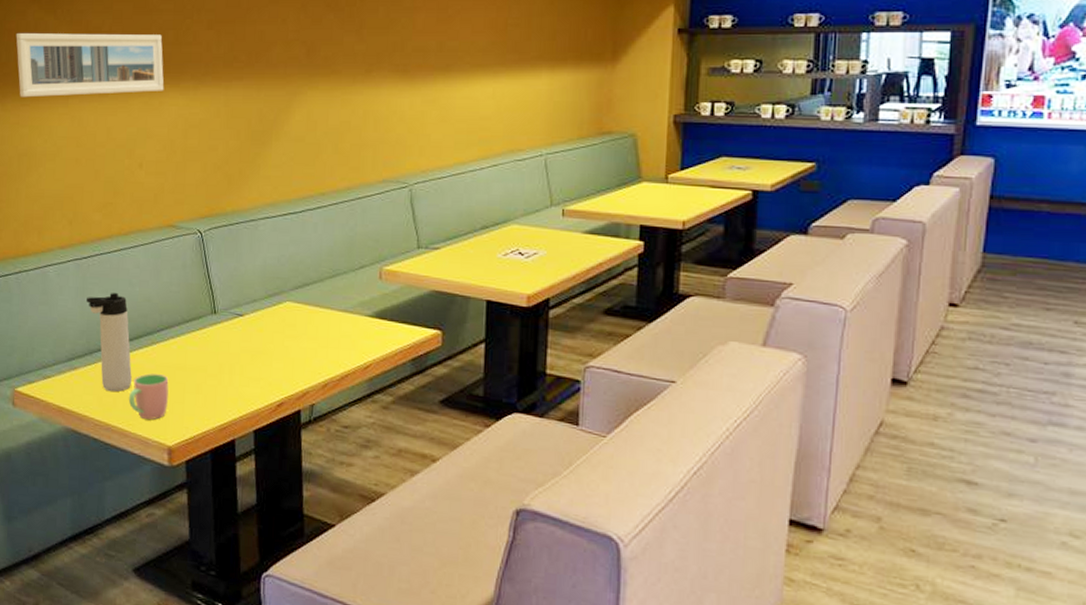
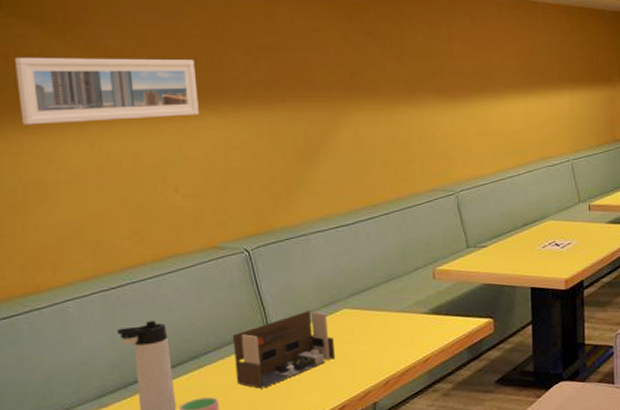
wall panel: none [182,299,277,373] -> present [232,311,335,389]

